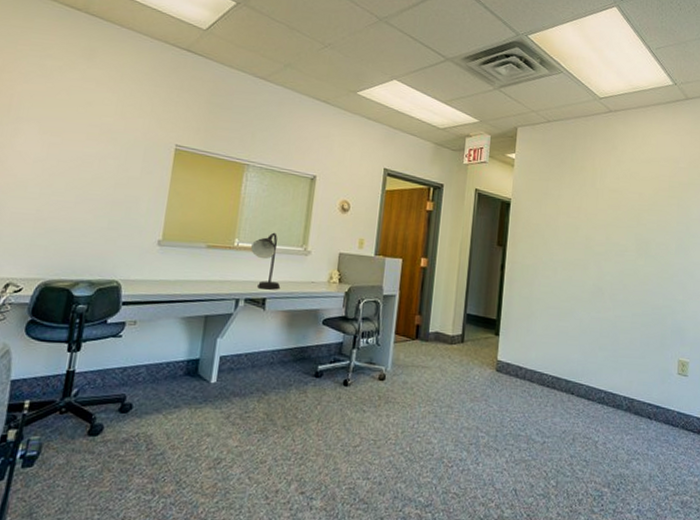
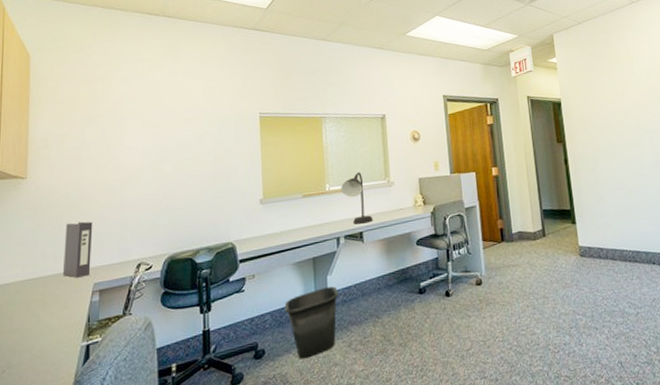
waste bin: none [162,350,227,423] -> present [284,286,339,359]

